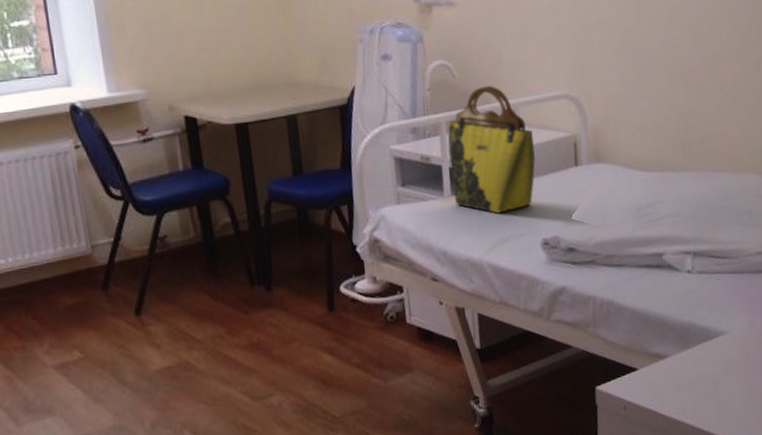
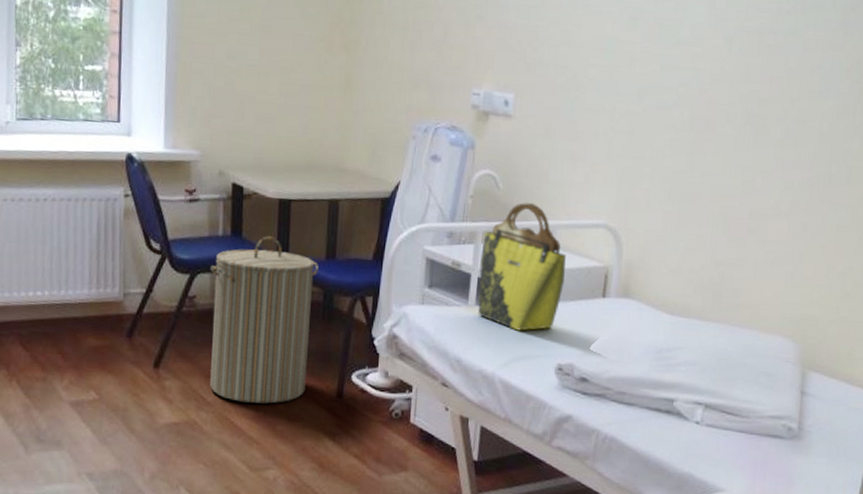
laundry hamper: none [176,162,295,334] -> present [210,236,319,404]

